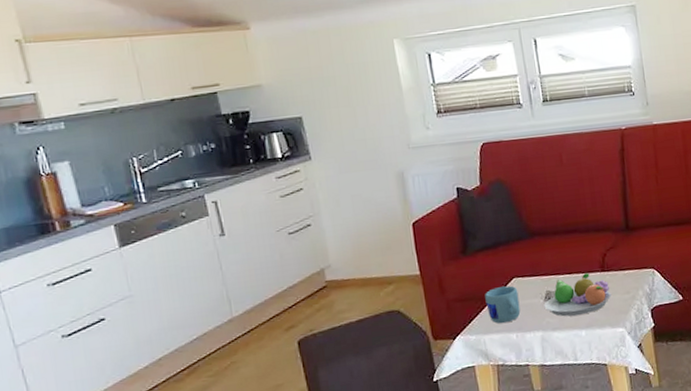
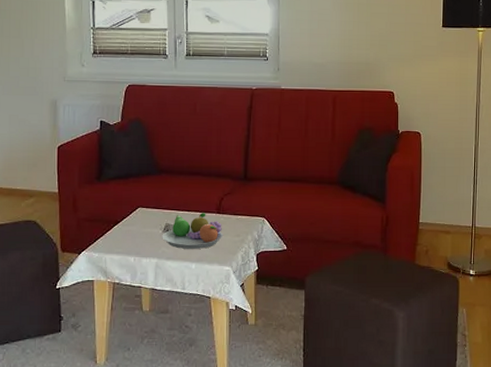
mug: present [485,285,521,324] -> none [111,214,141,247]

